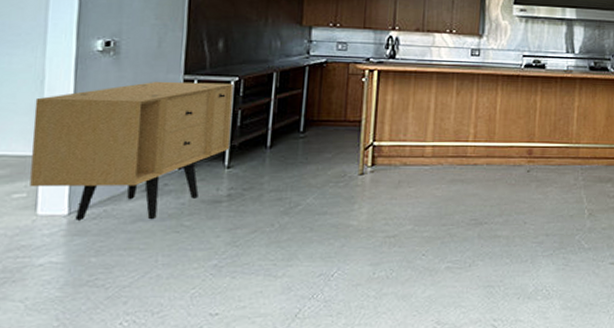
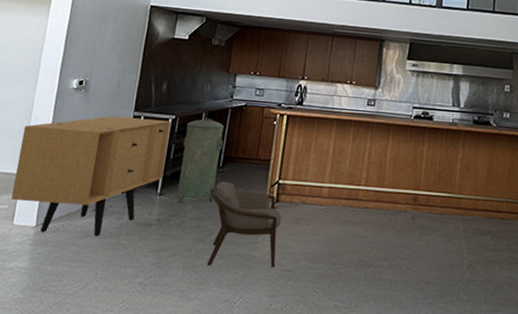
trash can: none [250,78,302,175] -> present [177,118,224,203]
chair: none [291,147,380,240] -> present [207,181,282,268]

